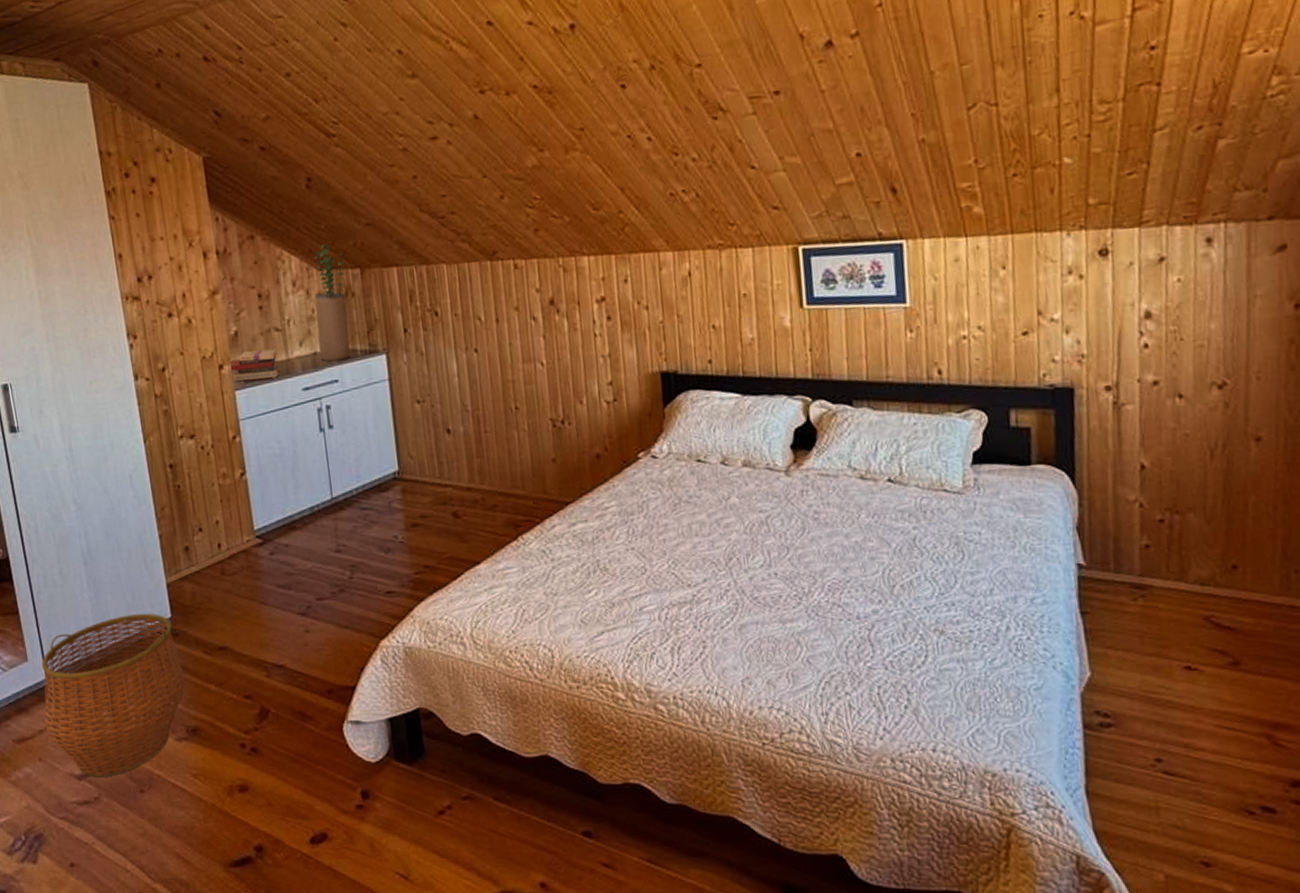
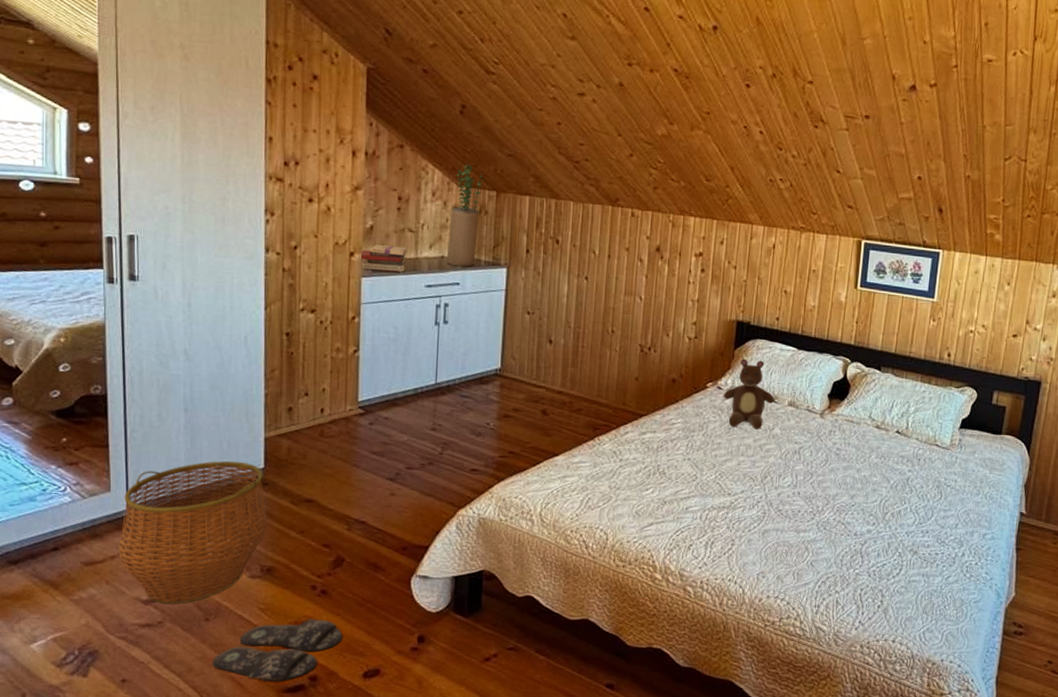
slippers: none [154,781,281,856] -> present [212,619,342,682]
teddy bear: none [659,415,724,503] -> present [723,359,775,429]

